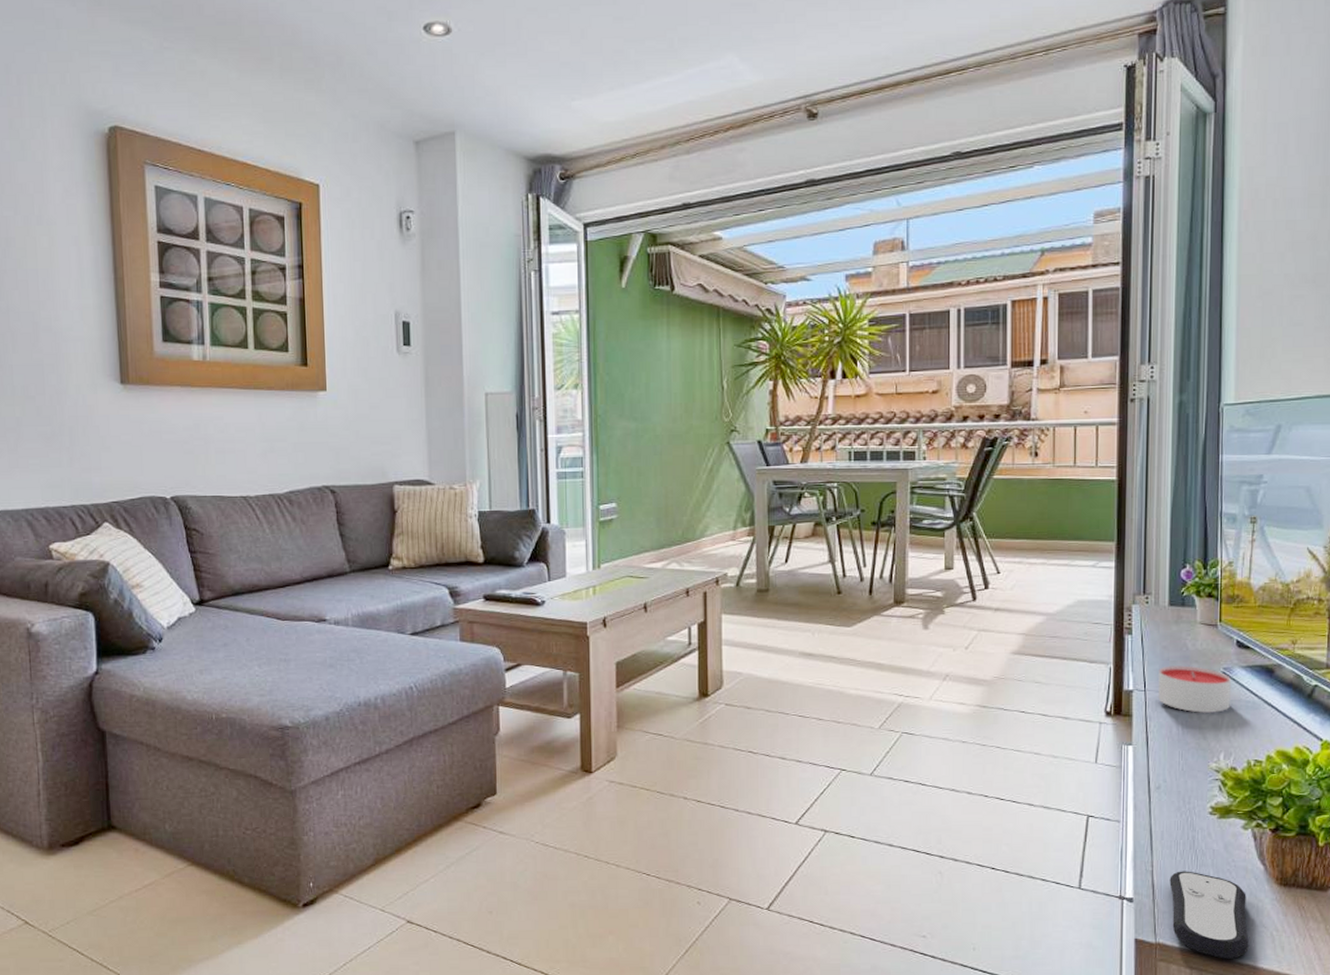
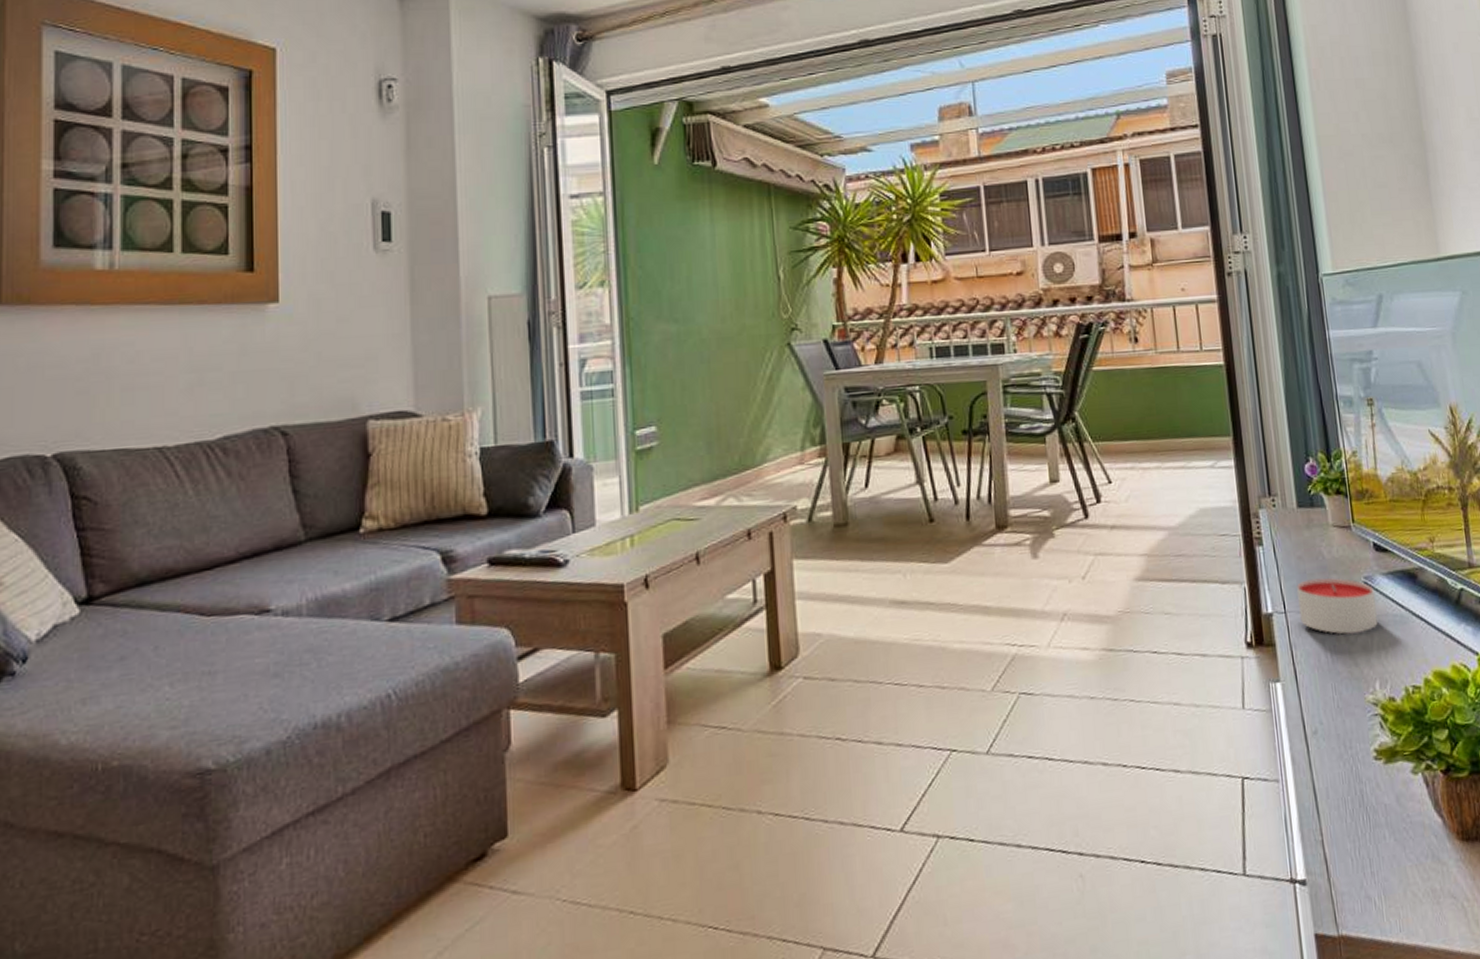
remote control: present [1169,871,1249,959] -> none [1342,835,1441,947]

